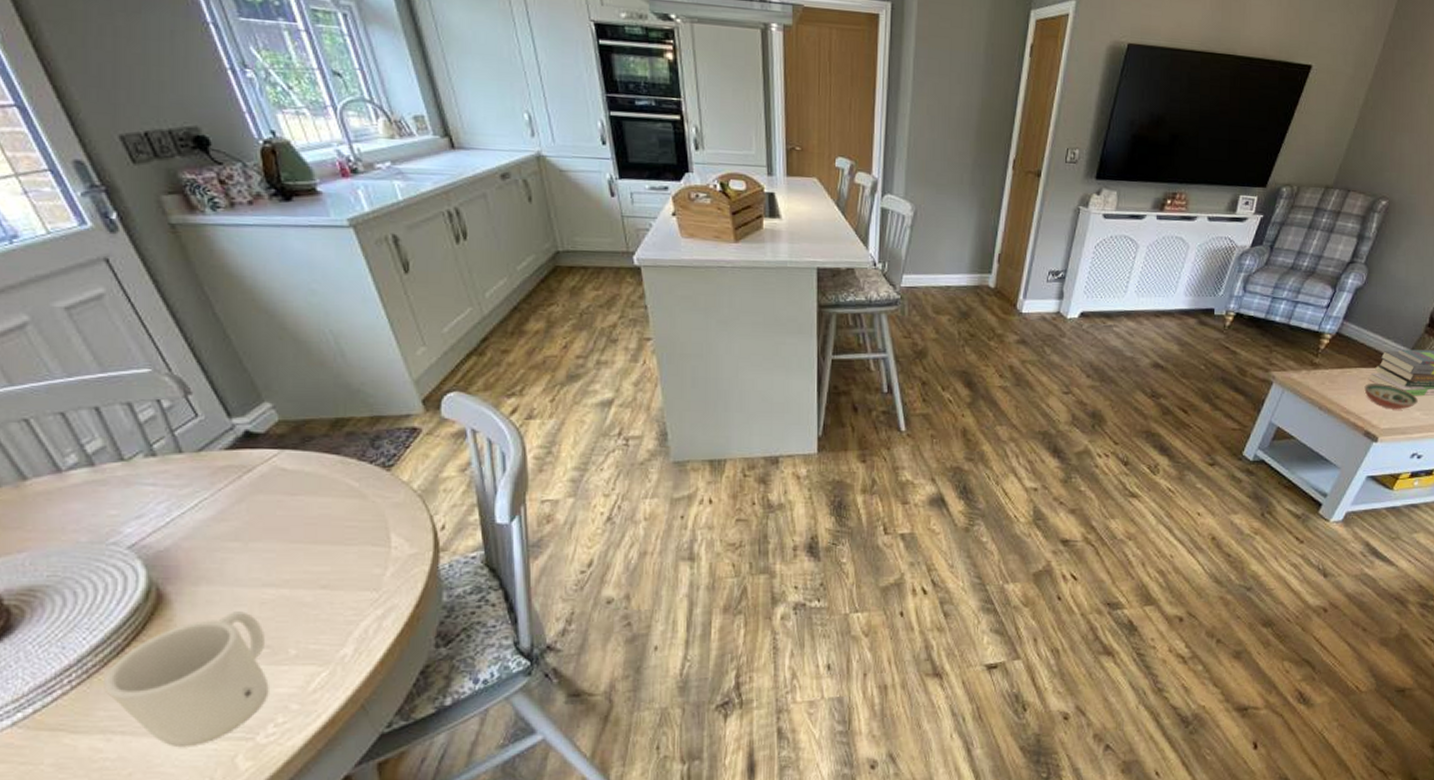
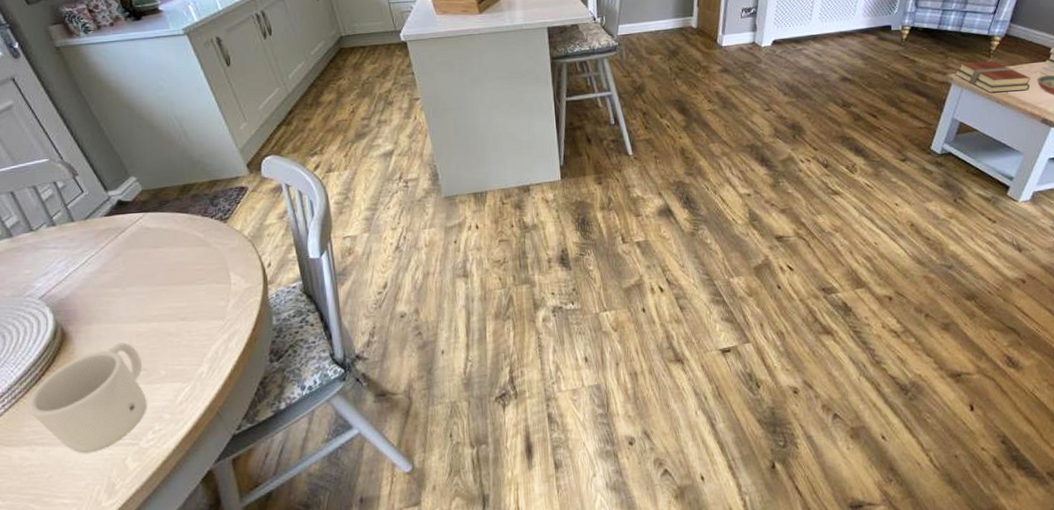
books: none [1277,360,1357,398] -> present [954,61,1030,93]

